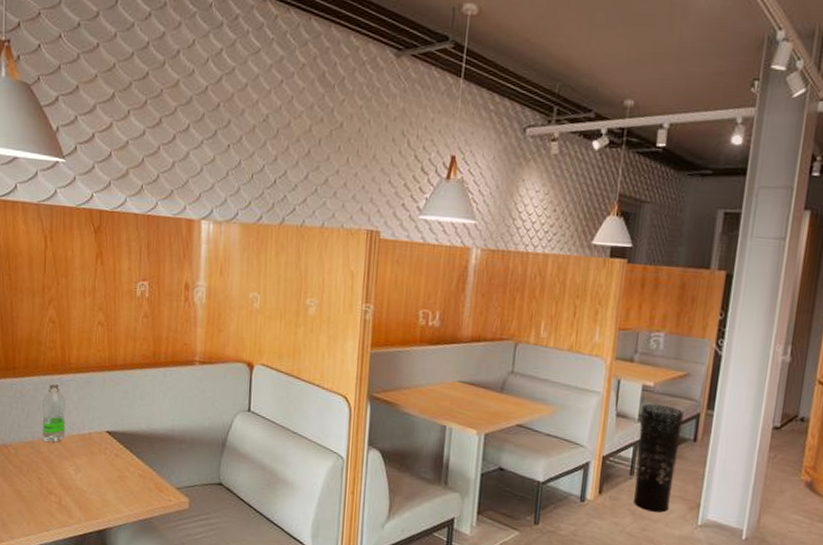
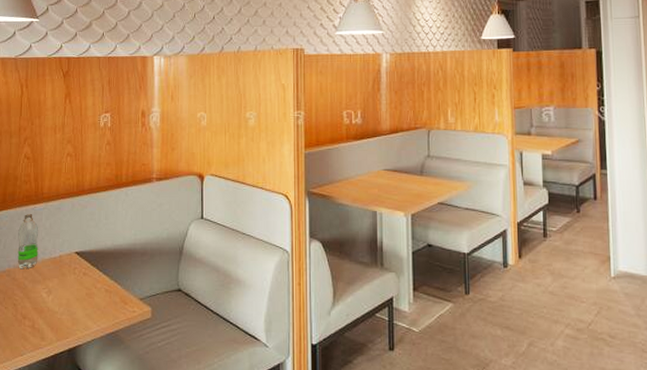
umbrella stand: present [634,403,684,513] -> none [545,170,583,269]

